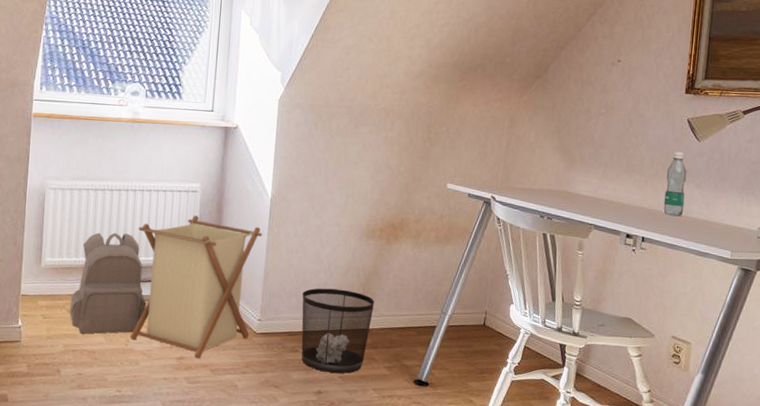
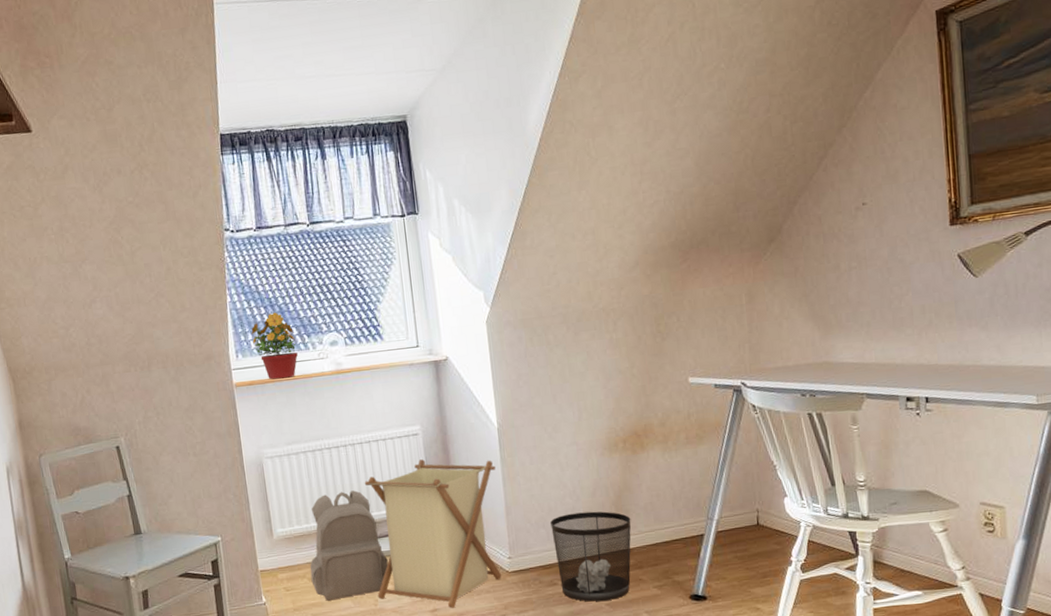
flowerpot: none [58,54,100,118] -> present [250,312,298,380]
bottle: present [663,151,687,217] -> none [942,293,971,368]

